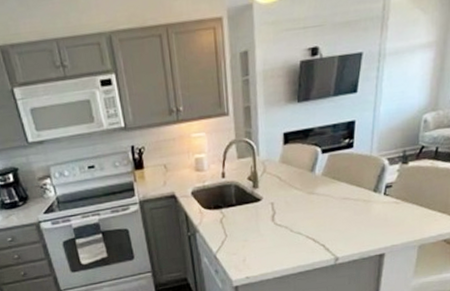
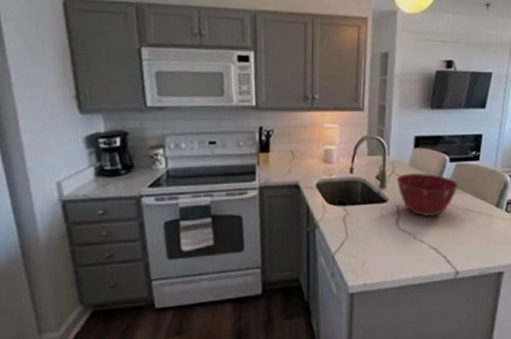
mixing bowl: none [268,168,332,210] -> present [396,172,458,216]

